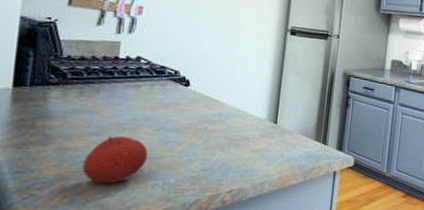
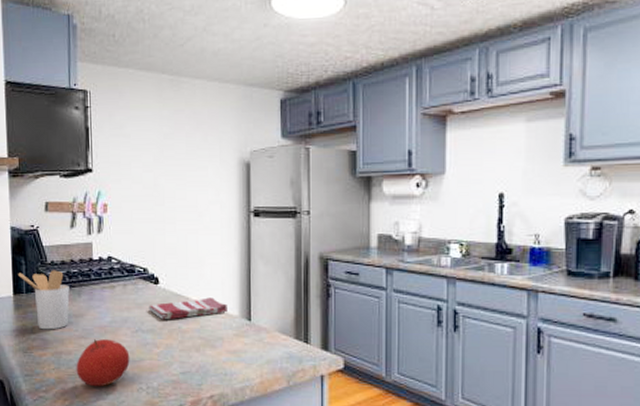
utensil holder: none [22,64,87,126] -> present [18,270,70,330]
dish towel: none [175,101,256,120] -> present [148,297,227,320]

